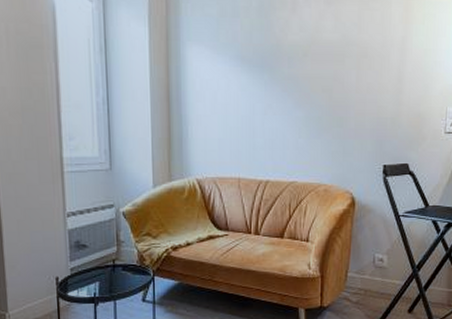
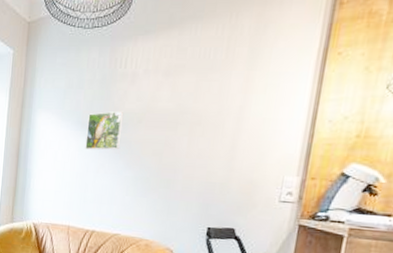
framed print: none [248,43,288,89] -> present [85,111,124,150]

